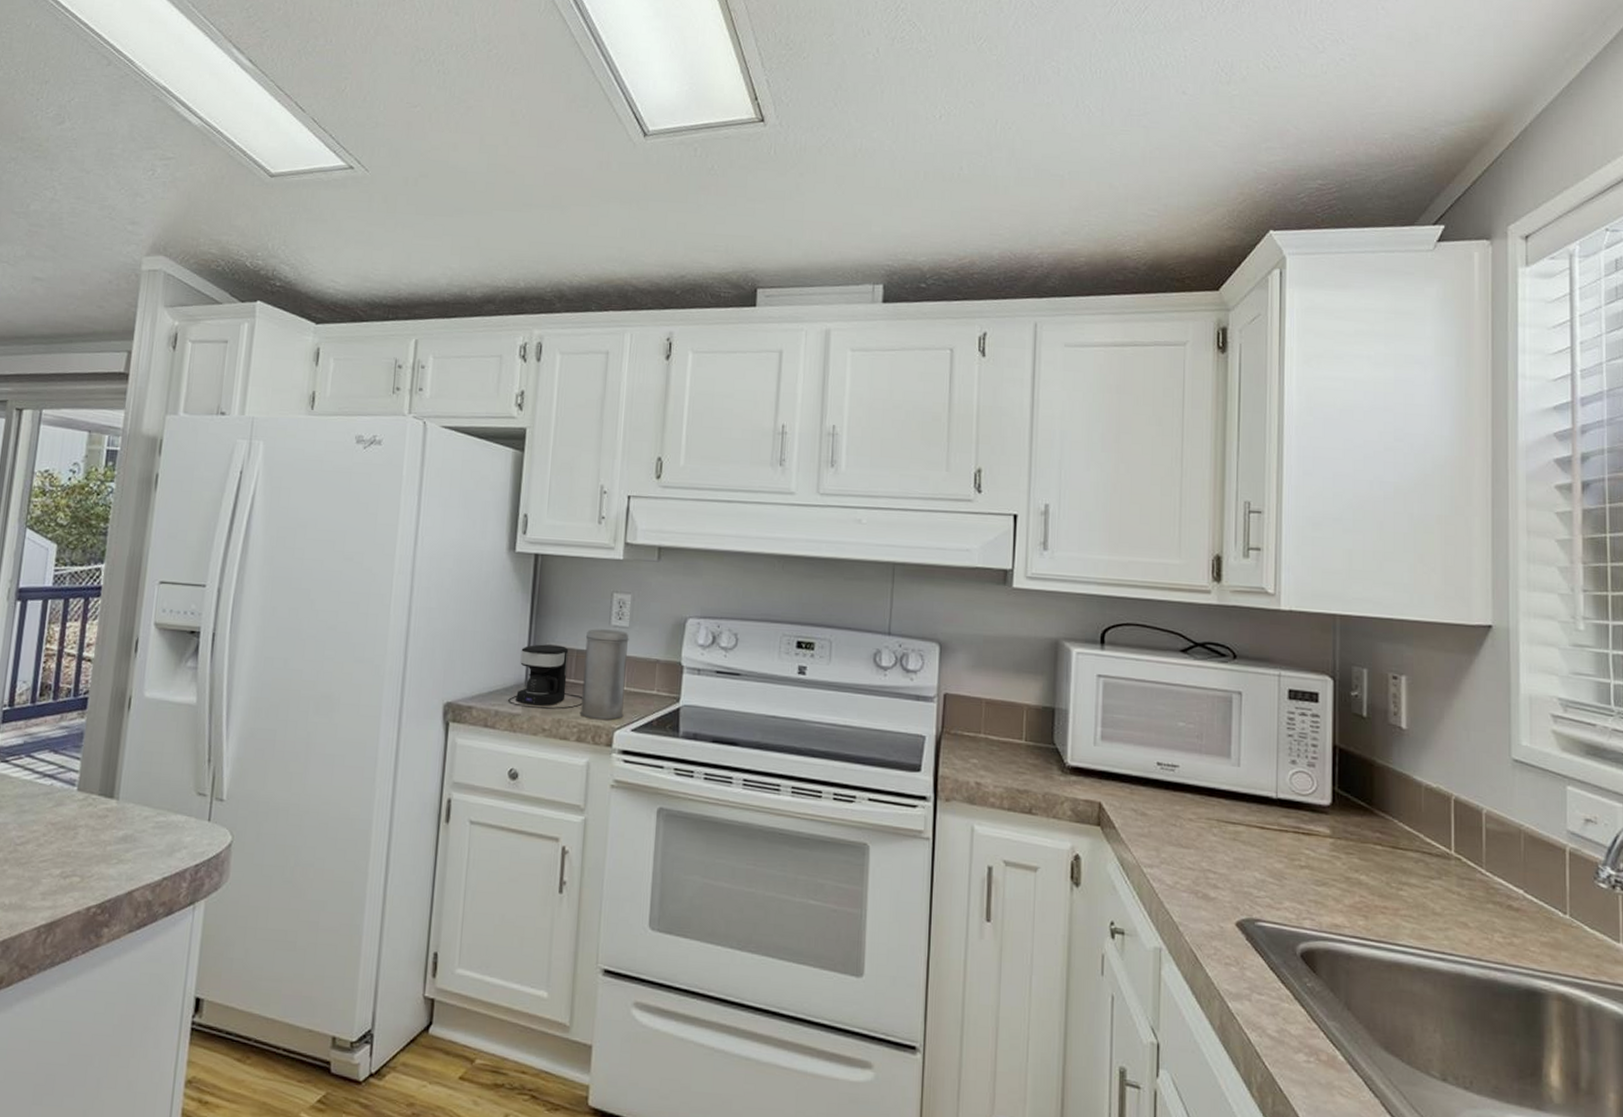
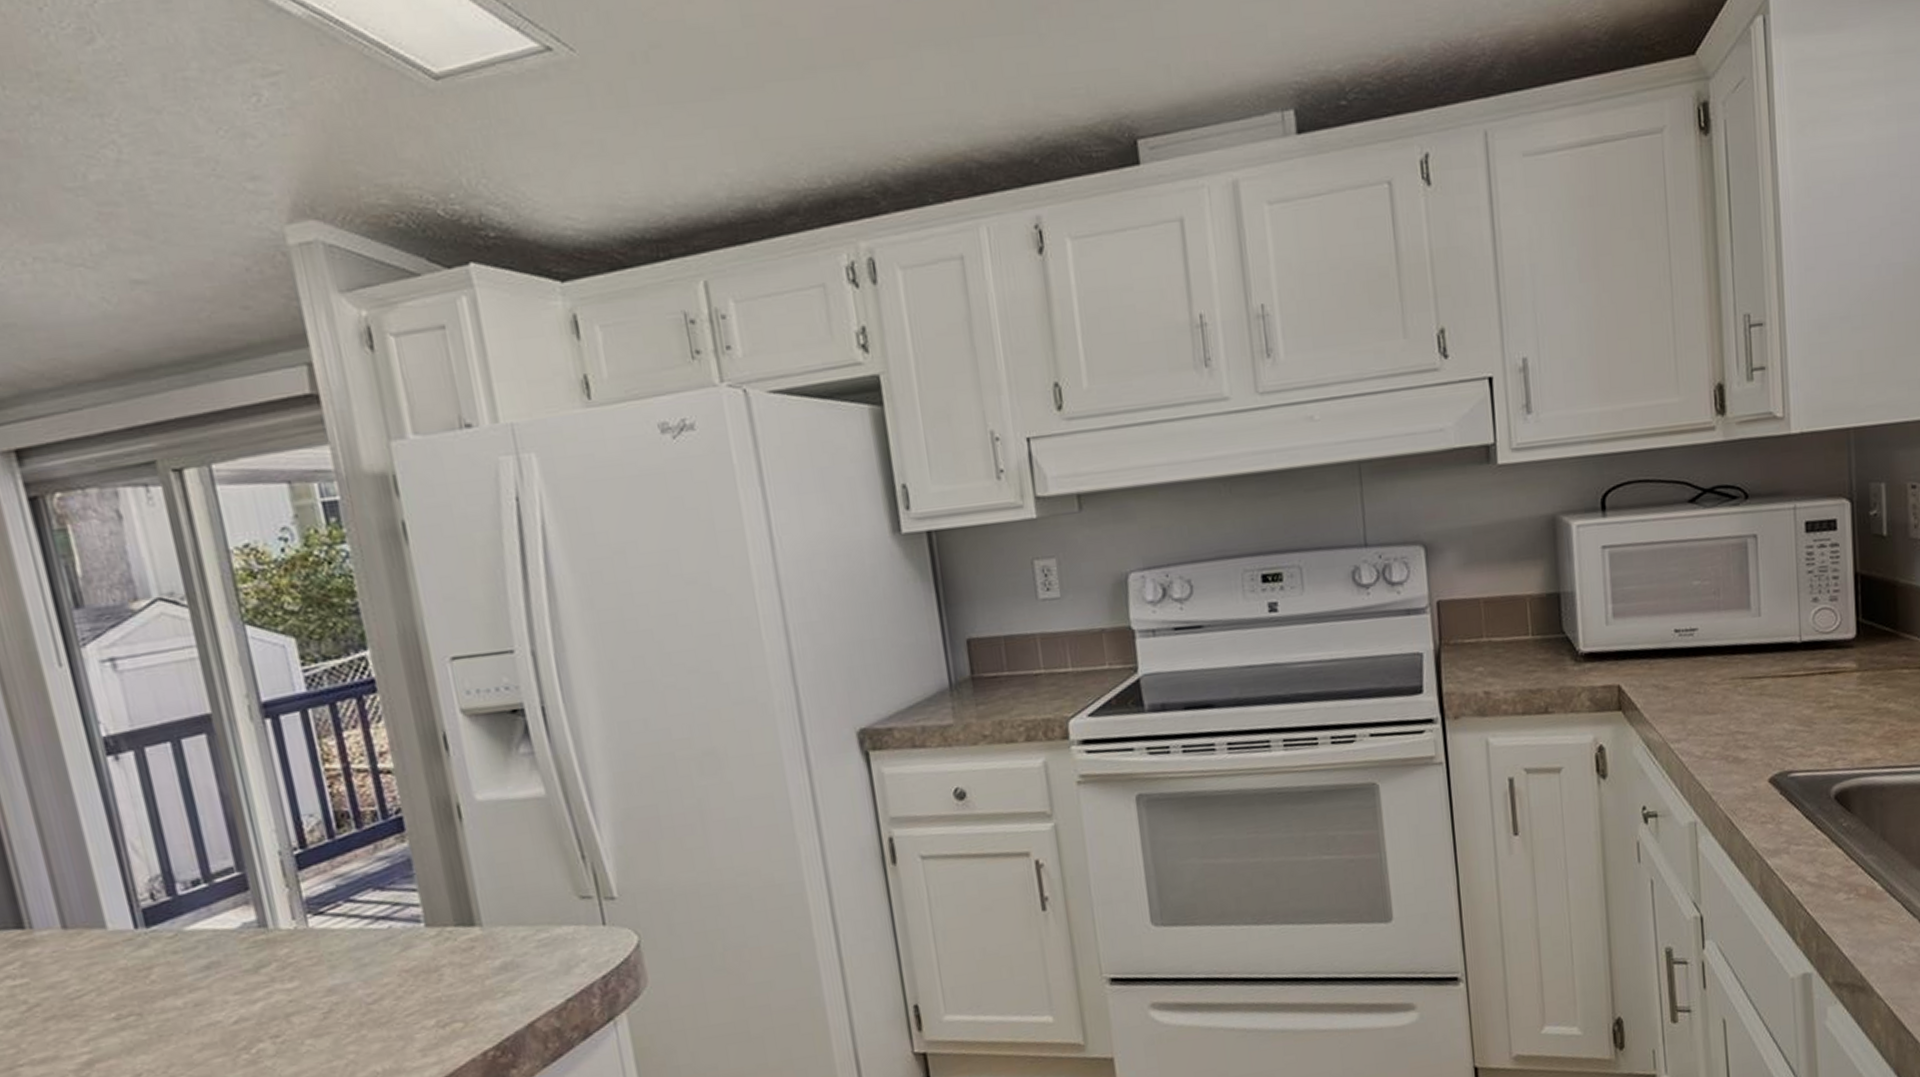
coffee maker: present [508,644,583,710] -> none [934,635,1024,717]
canister: present [579,629,629,721] -> none [1010,603,1076,713]

